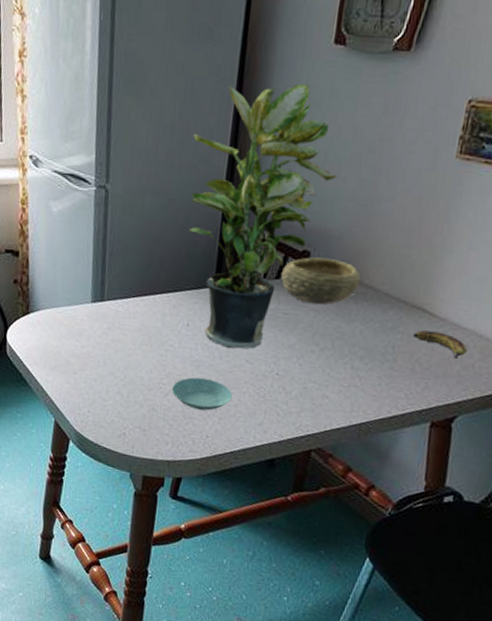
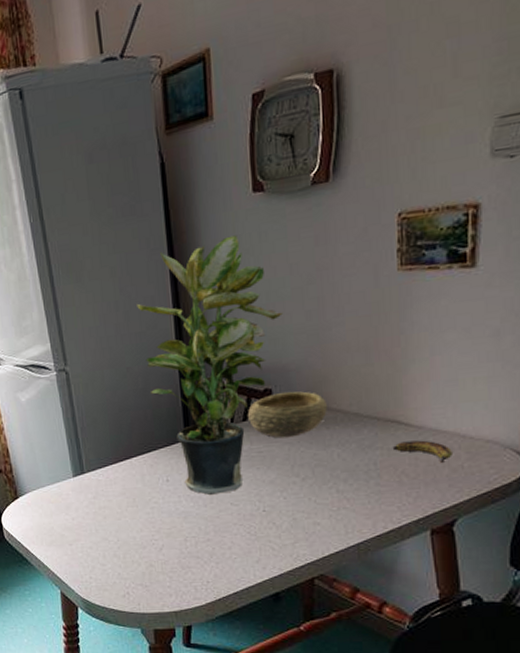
saucer: present [172,377,232,411] -> none [165,527,224,558]

